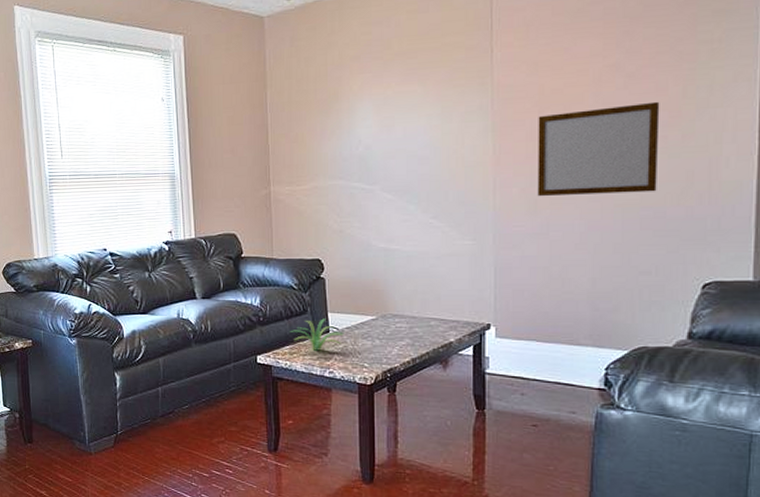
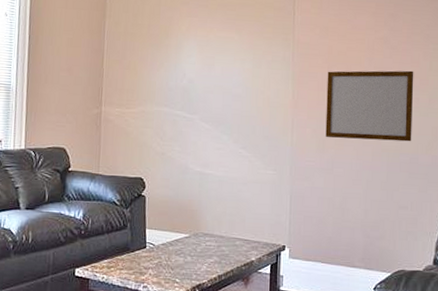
plant: present [290,318,344,351] -> none [109,234,160,265]

